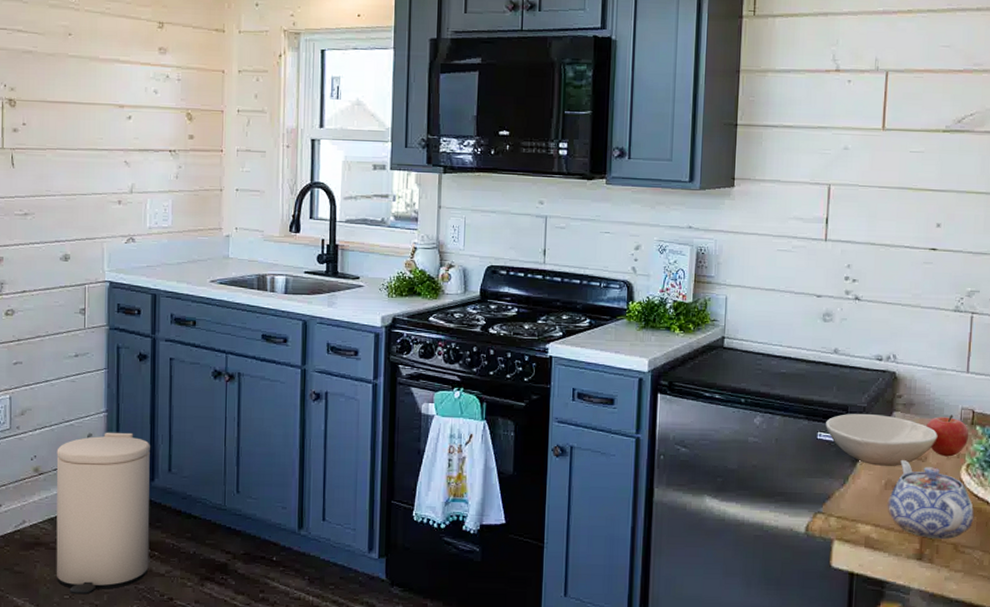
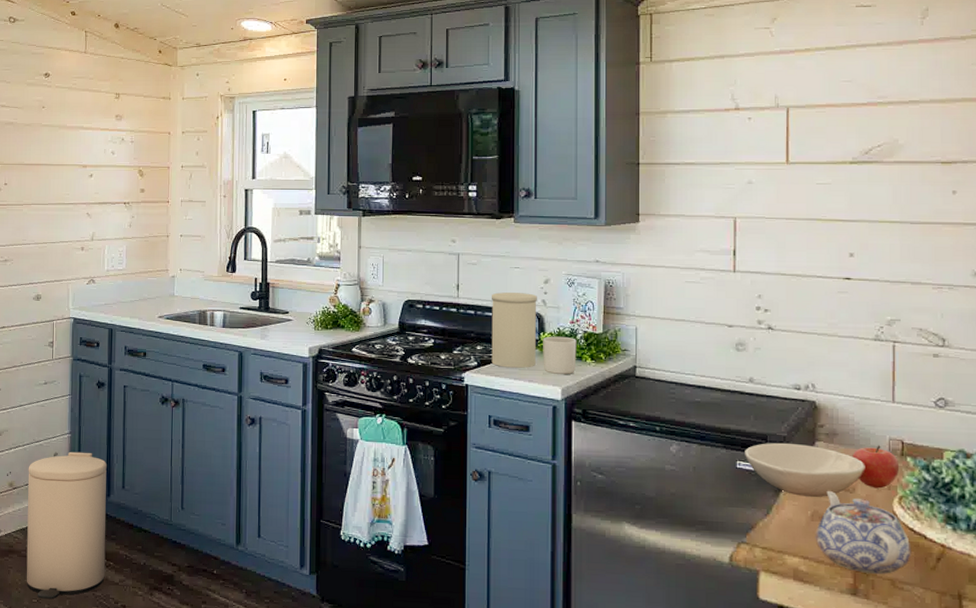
canister: none [577,259,627,339] -> present [491,292,537,368]
mug: none [630,305,666,346] -> present [543,336,577,375]

